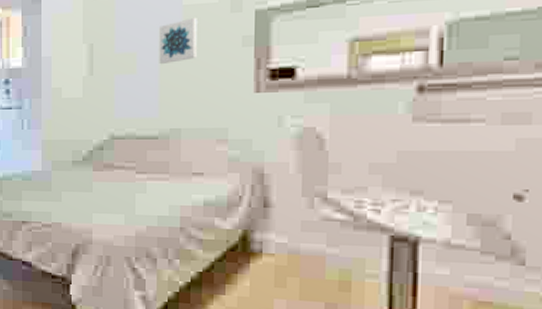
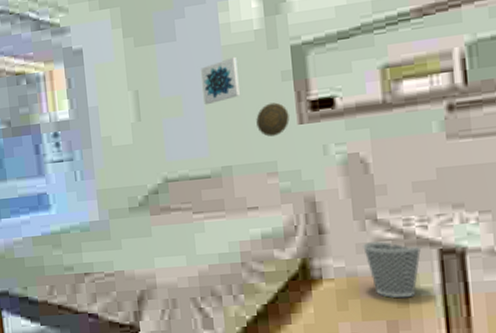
decorative plate: none [211,68,246,102] -> present [256,102,290,137]
wastebasket: none [309,221,372,282] -> present [363,241,422,298]

